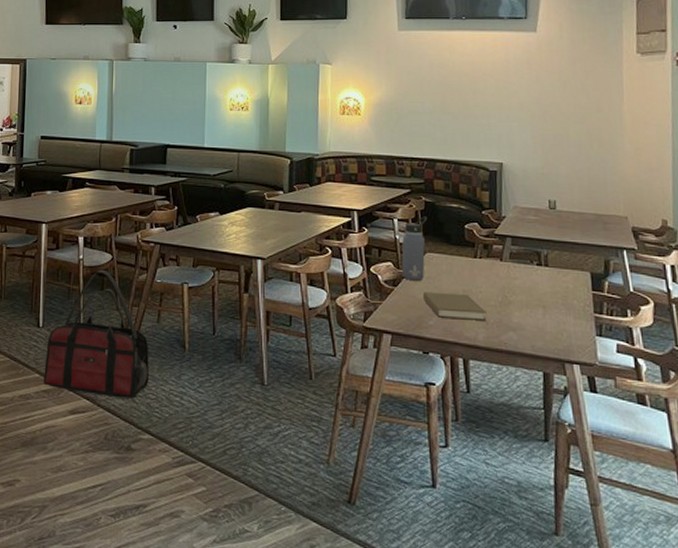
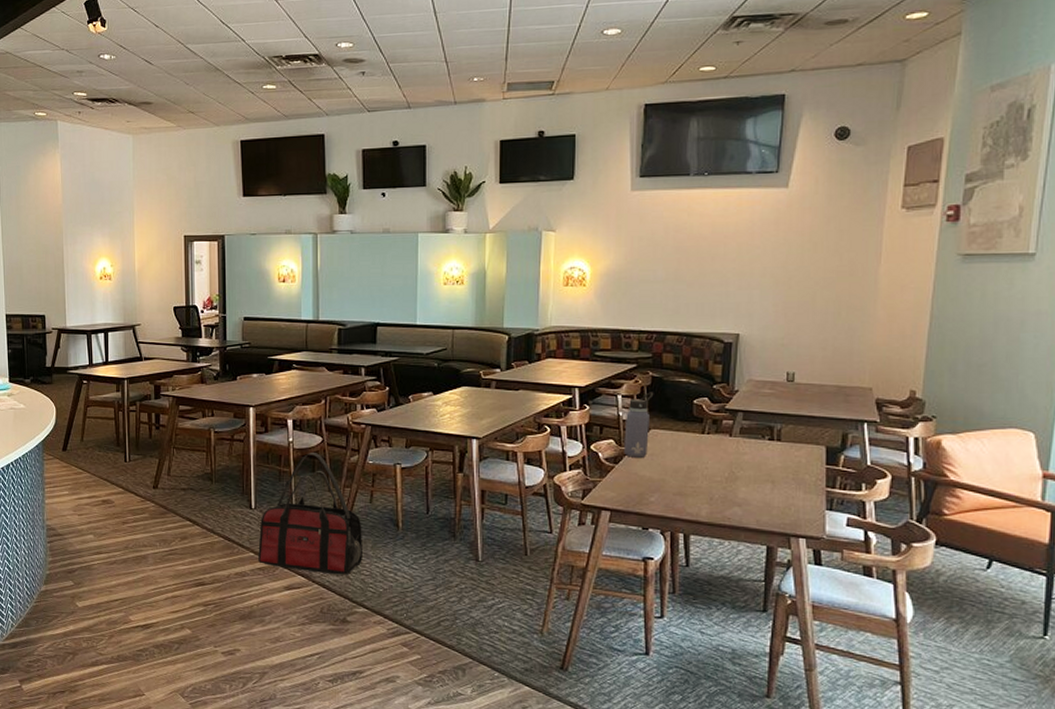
book: present [422,292,487,321] -> none [644,469,711,496]

